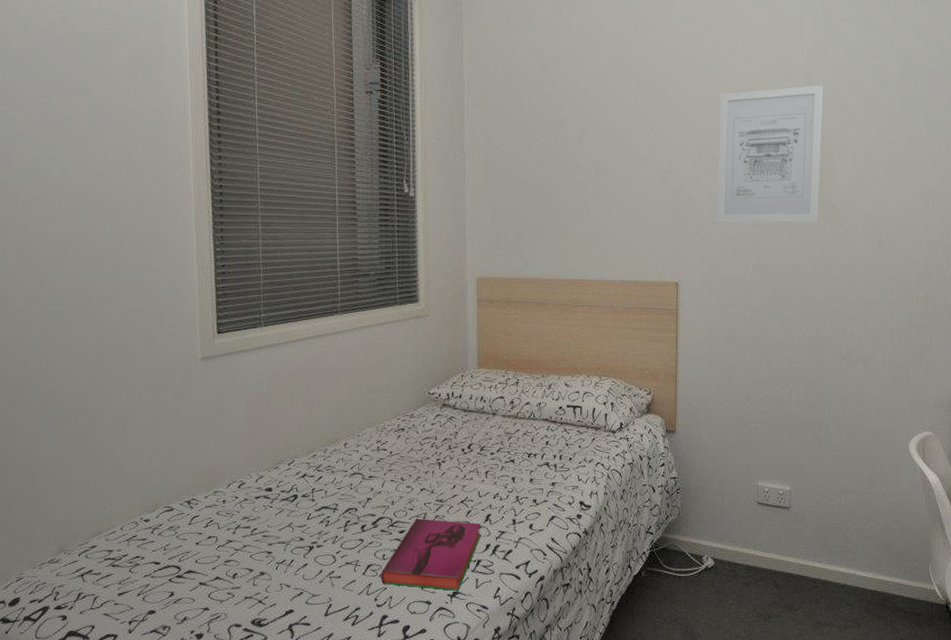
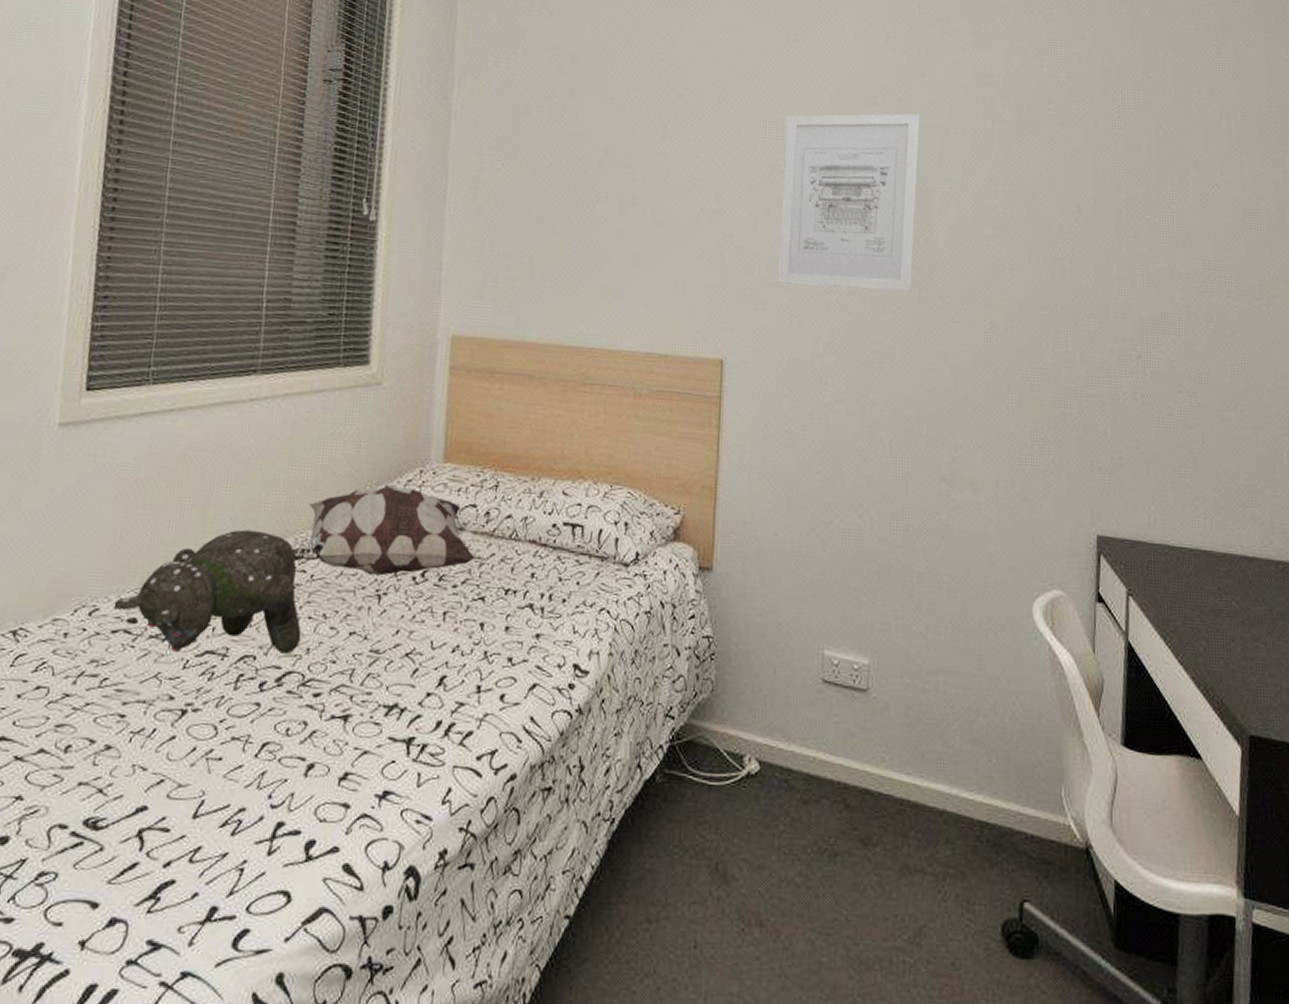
teddy bear: none [255,423,387,509] -> present [113,529,302,654]
decorative pillow: none [375,386,506,450] -> present [291,484,476,576]
hardback book: present [381,517,481,591] -> none [280,675,432,790]

